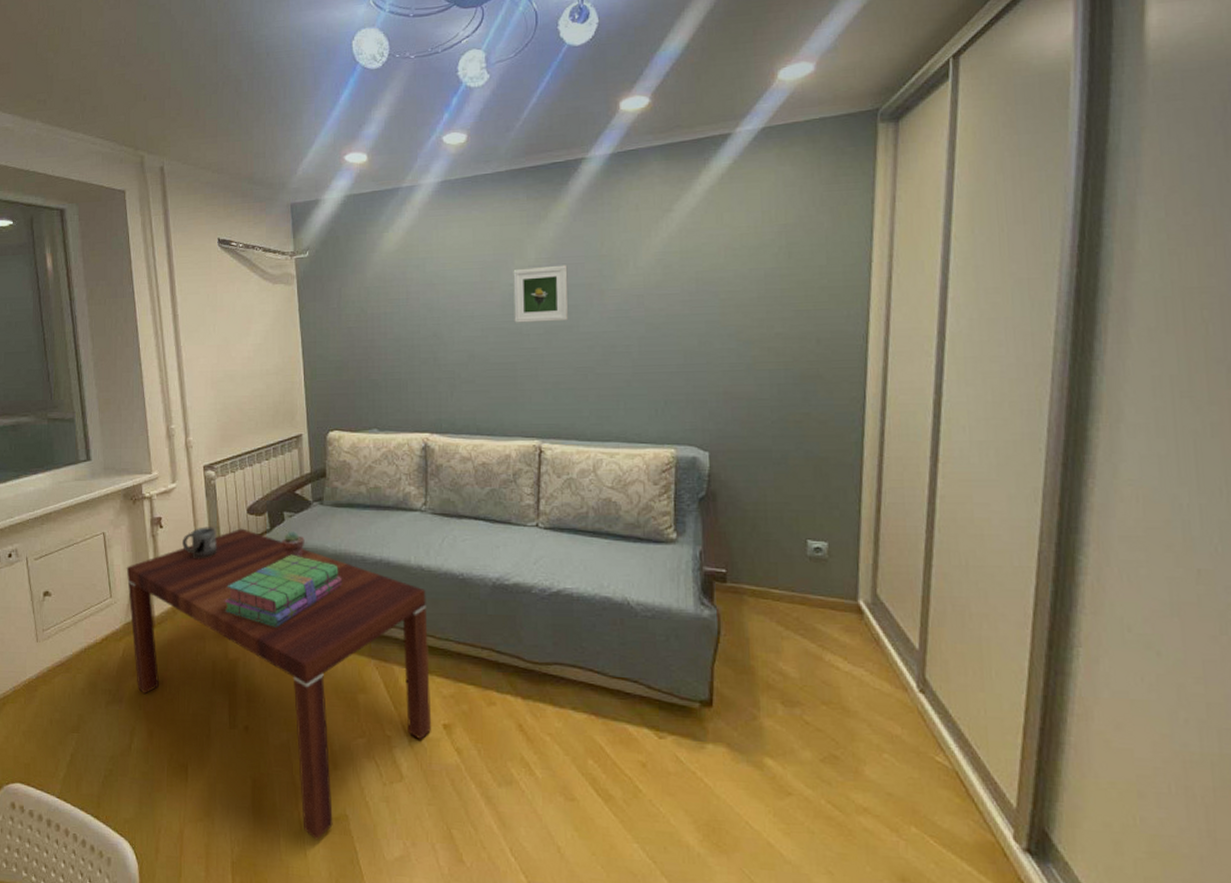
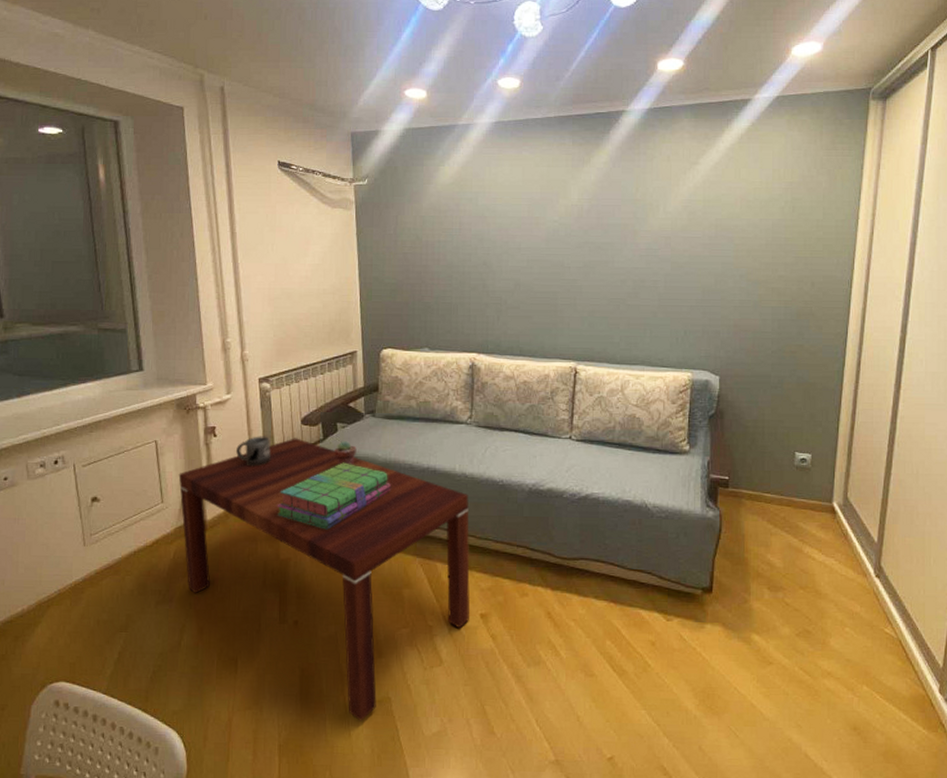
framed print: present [513,265,569,323] -> none [557,206,606,257]

